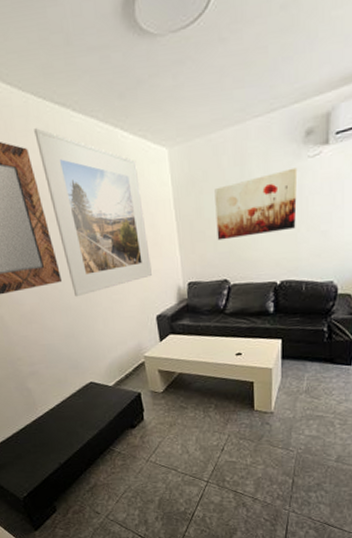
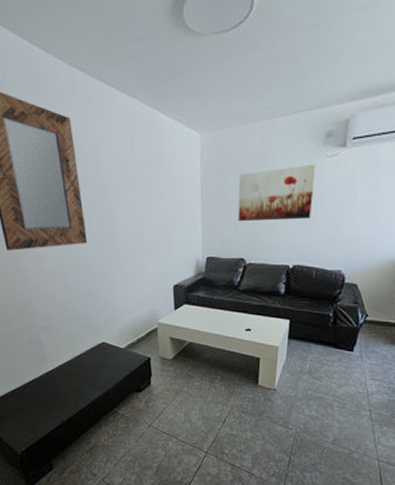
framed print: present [34,128,152,297] -> none [79,101,174,260]

